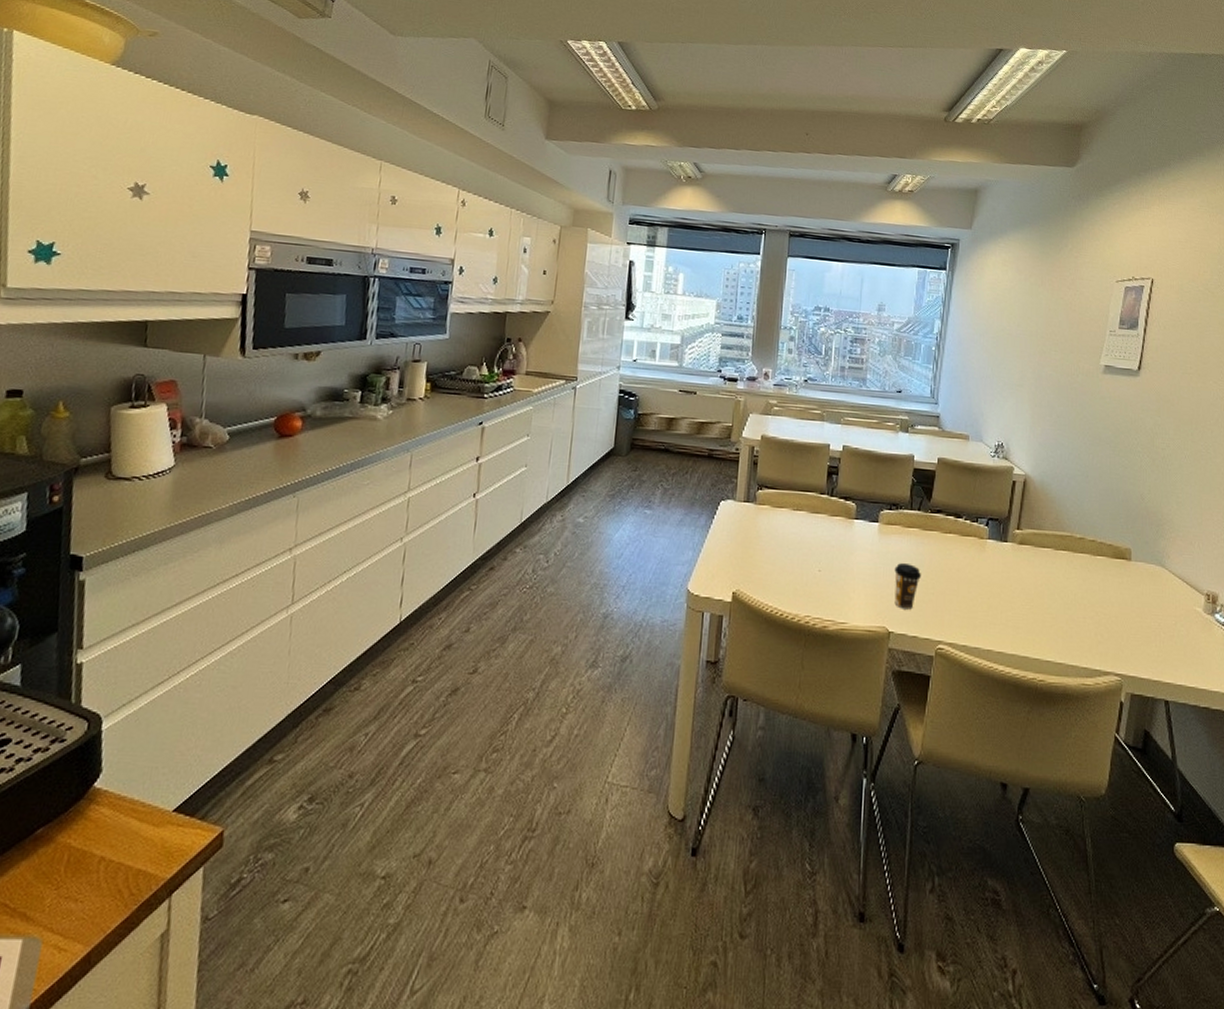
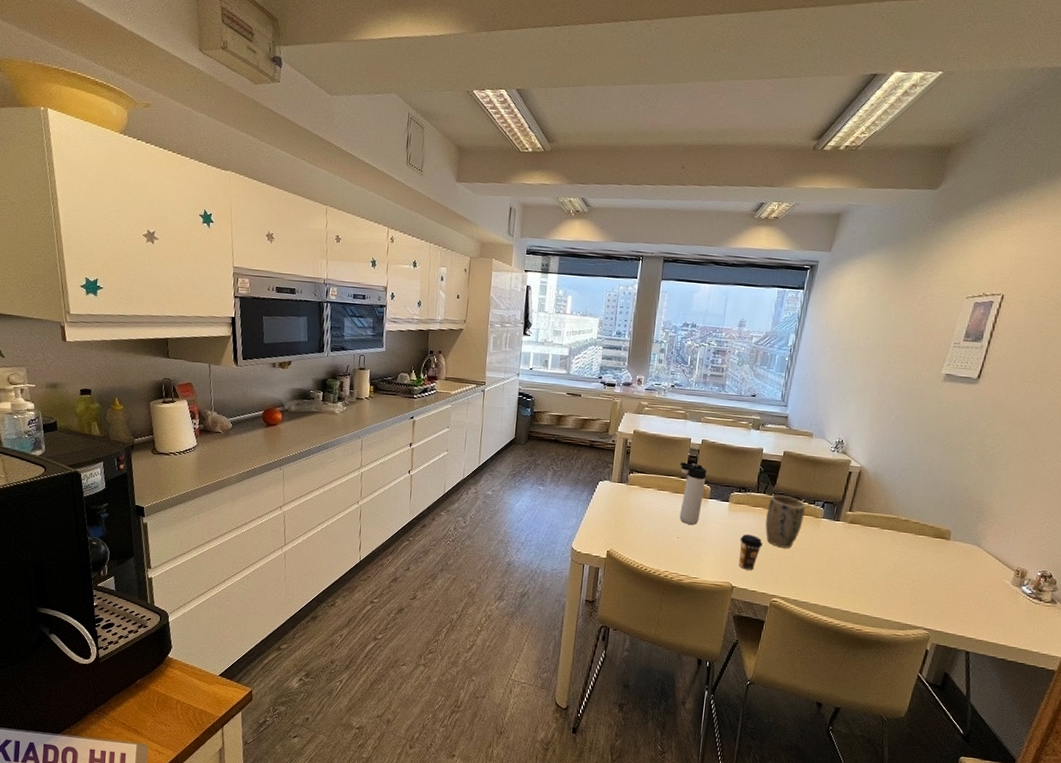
thermos bottle: none [818,474,851,553] -> present [679,462,707,525]
plant pot: none [923,511,968,579] -> present [765,494,806,548]

